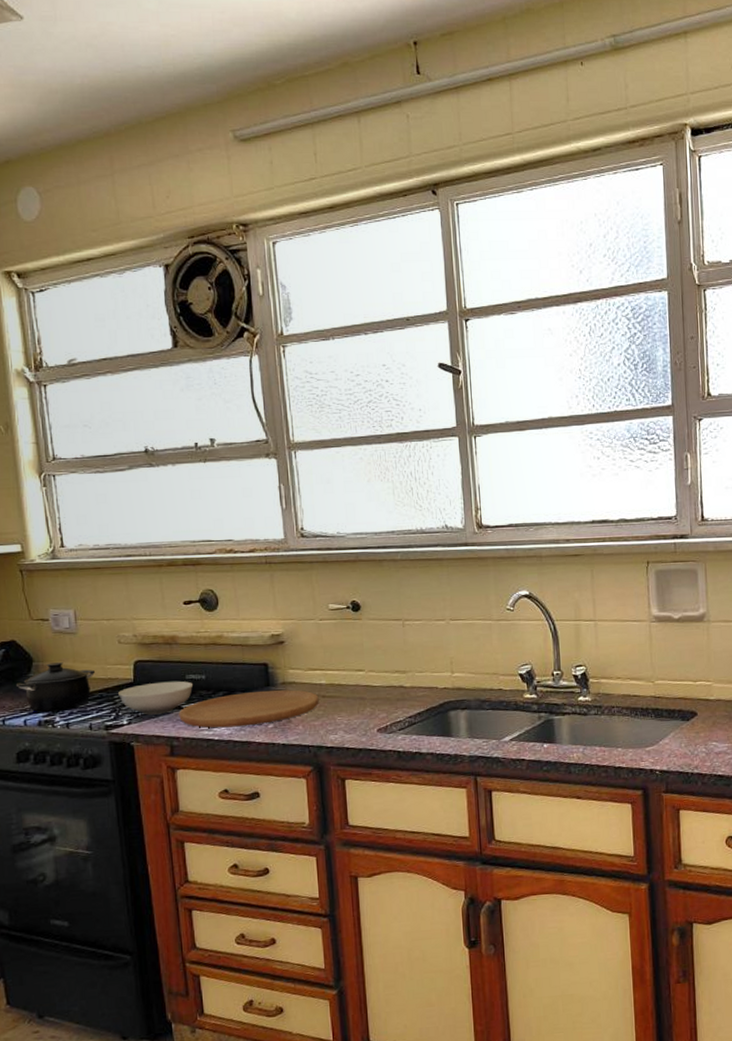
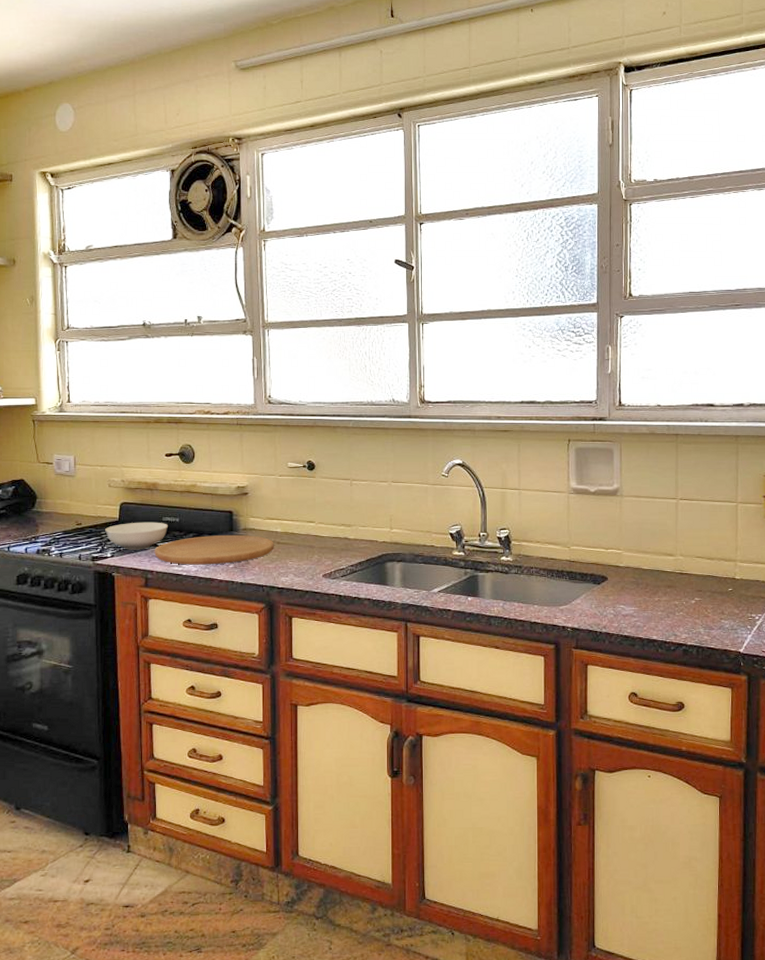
saucepan: present [17,662,96,713] -> none [22,500,88,543]

